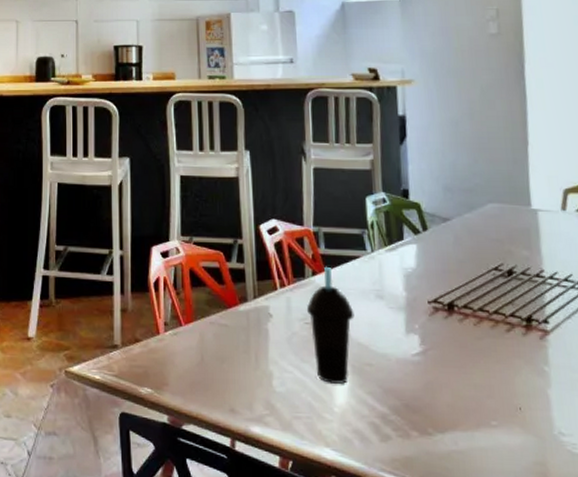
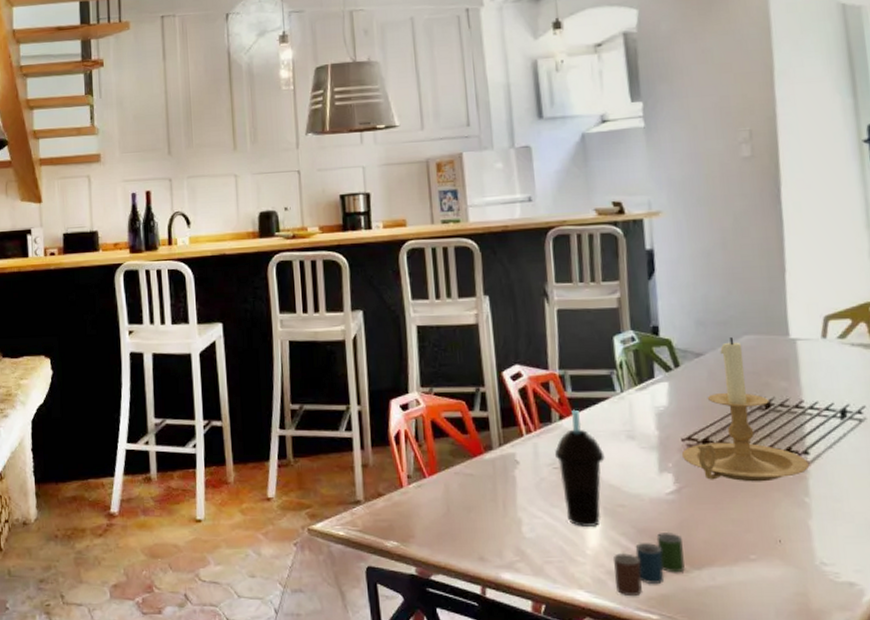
cup: none [360,393,428,458] -> present [614,531,685,597]
candle holder: none [428,205,549,349] -> present [682,337,810,482]

